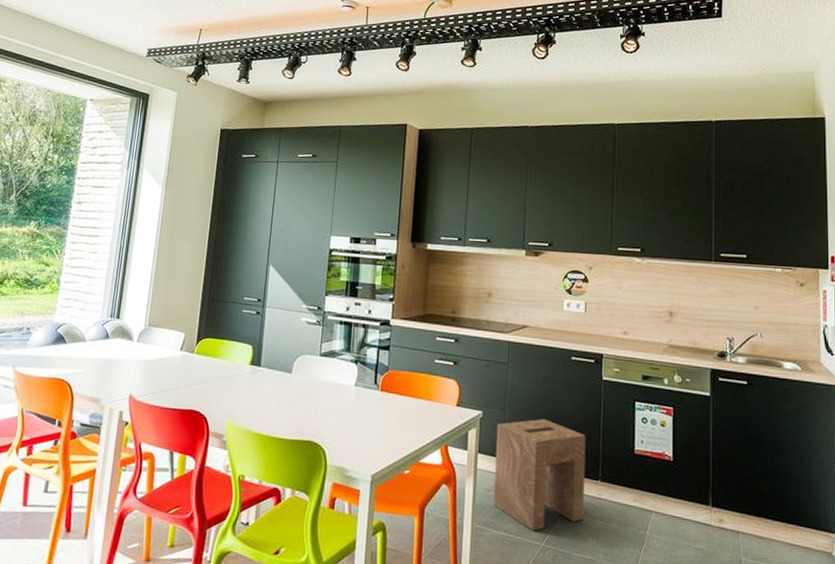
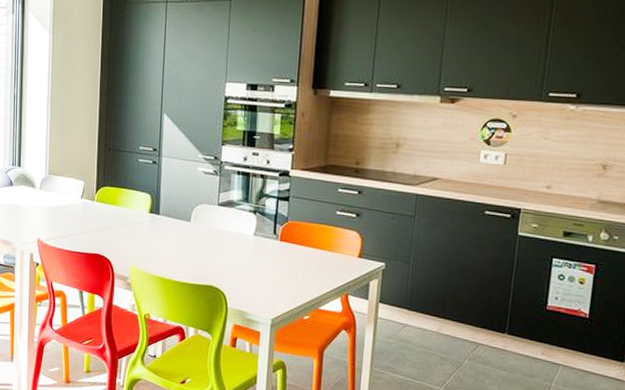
stool: present [494,418,586,531] -> none [393,272,495,377]

